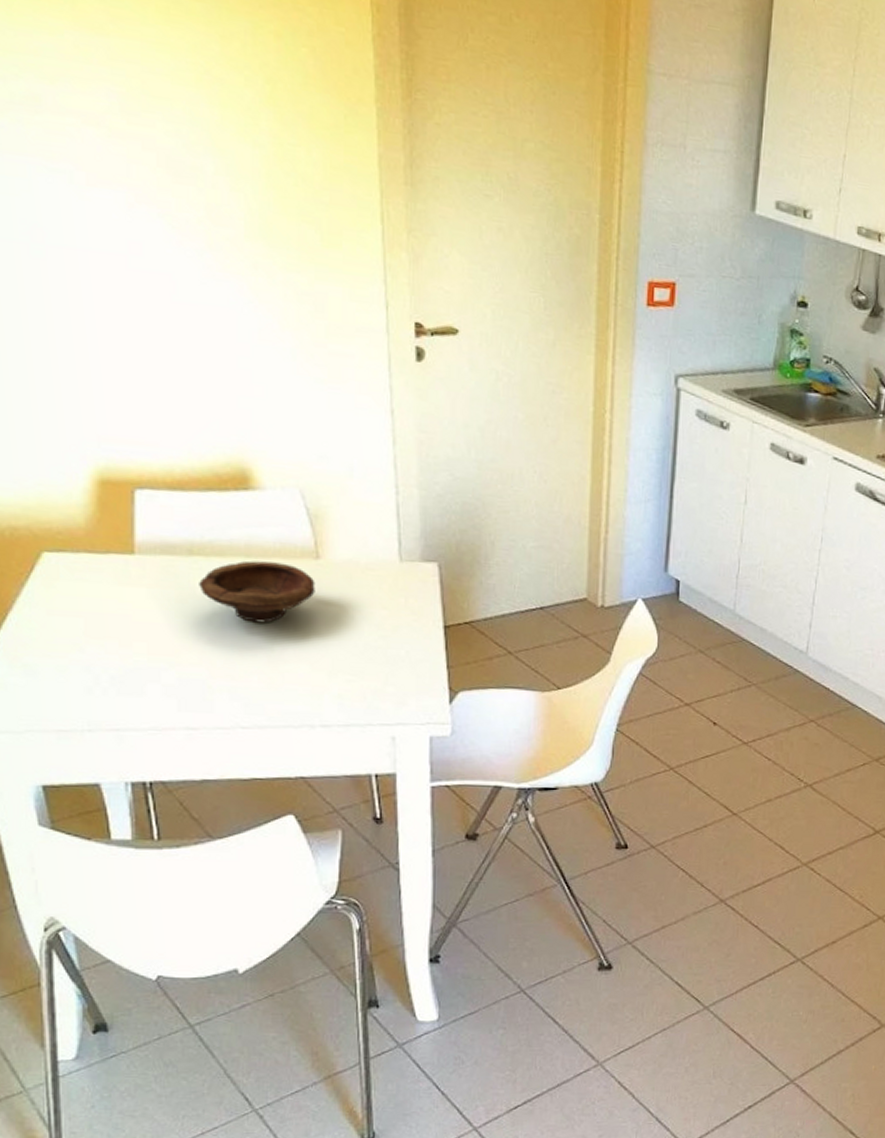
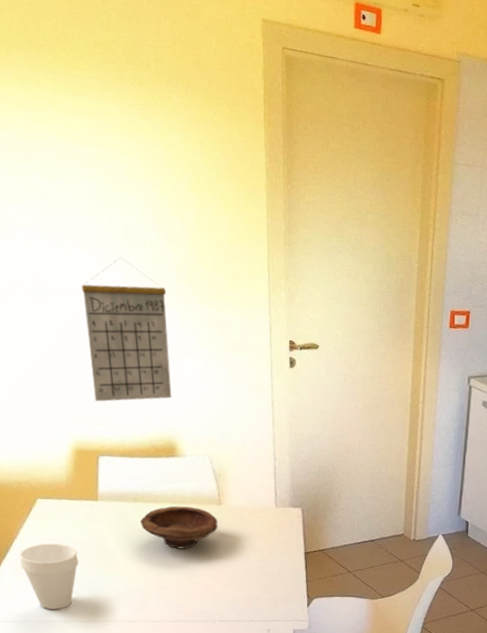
cup: none [17,616,108,713] -> present [20,543,79,610]
calendar: none [102,199,242,410] -> present [81,257,172,402]

